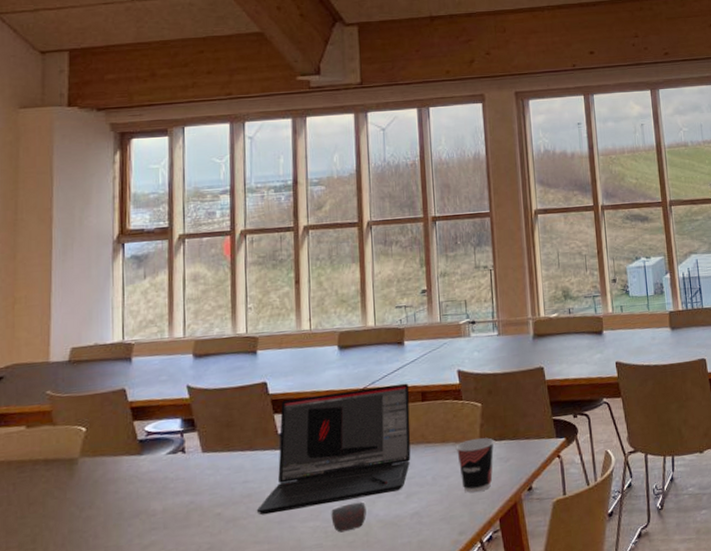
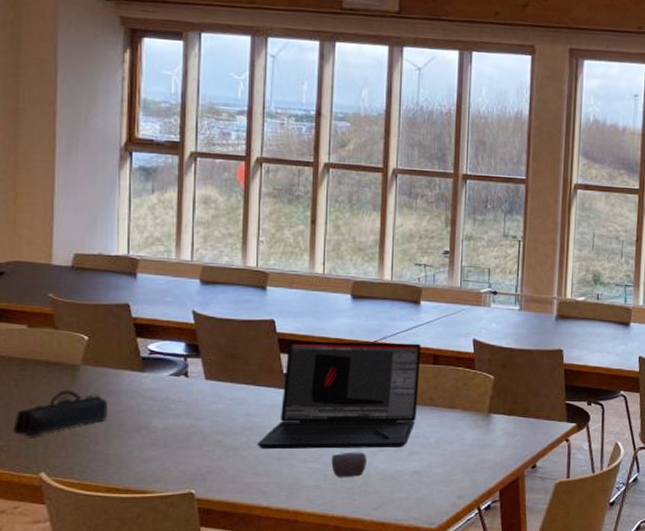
pencil case: none [12,485,106,542] -> present [13,390,107,436]
cup: present [455,437,494,493] -> none [463,409,503,461]

